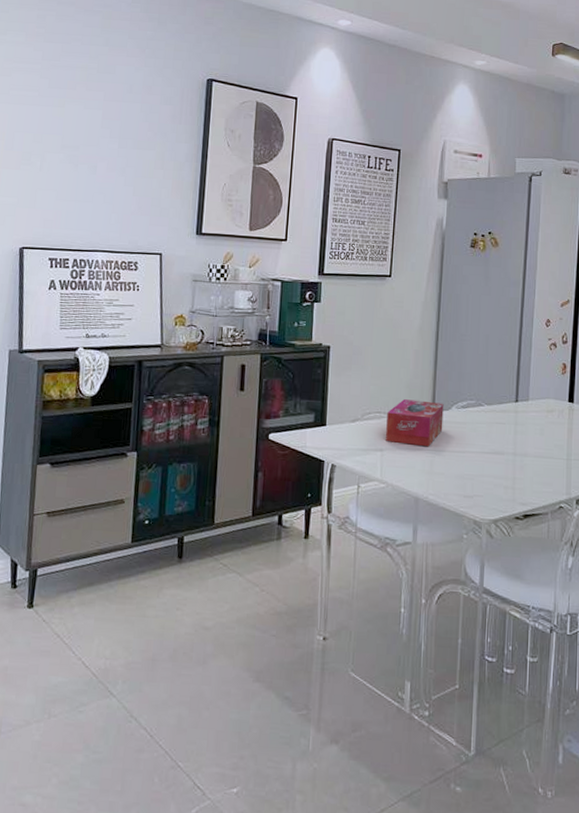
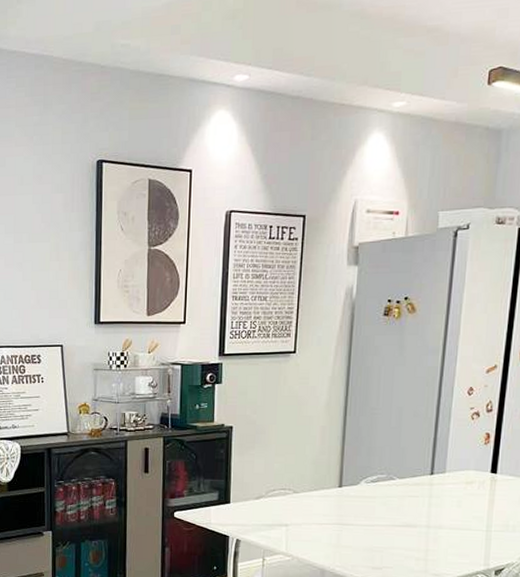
tissue box: present [386,399,444,447] -> none [291,476,352,521]

